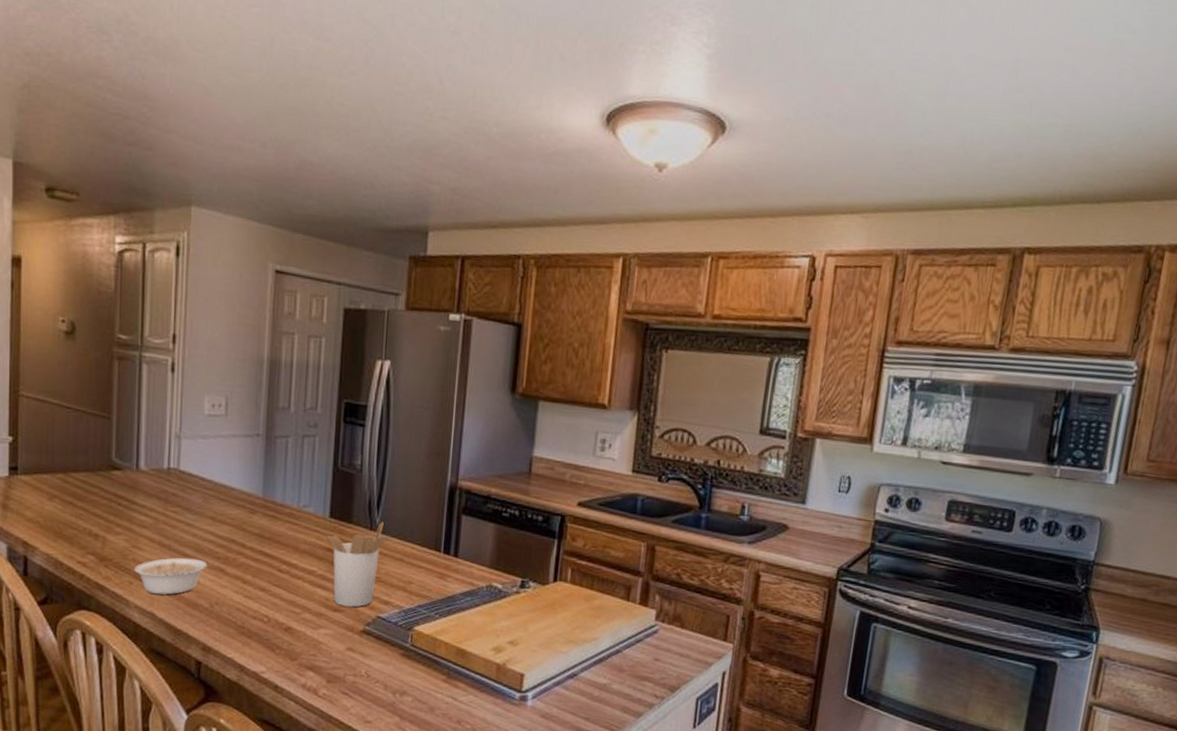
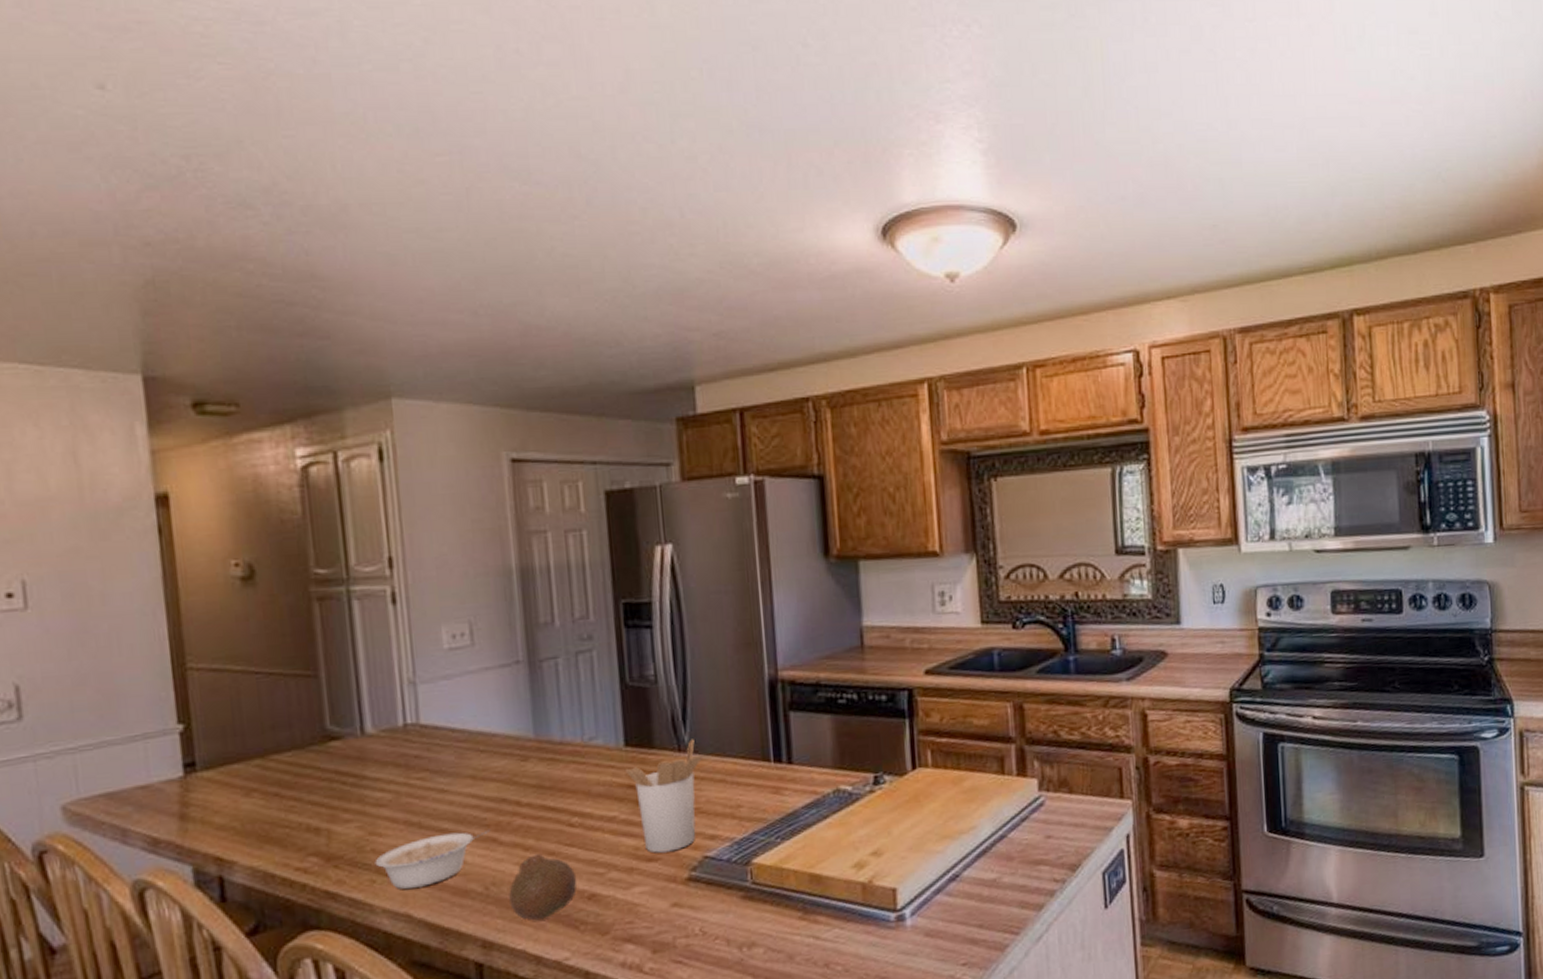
fruit: none [227,588,279,639] -> present [509,854,577,921]

